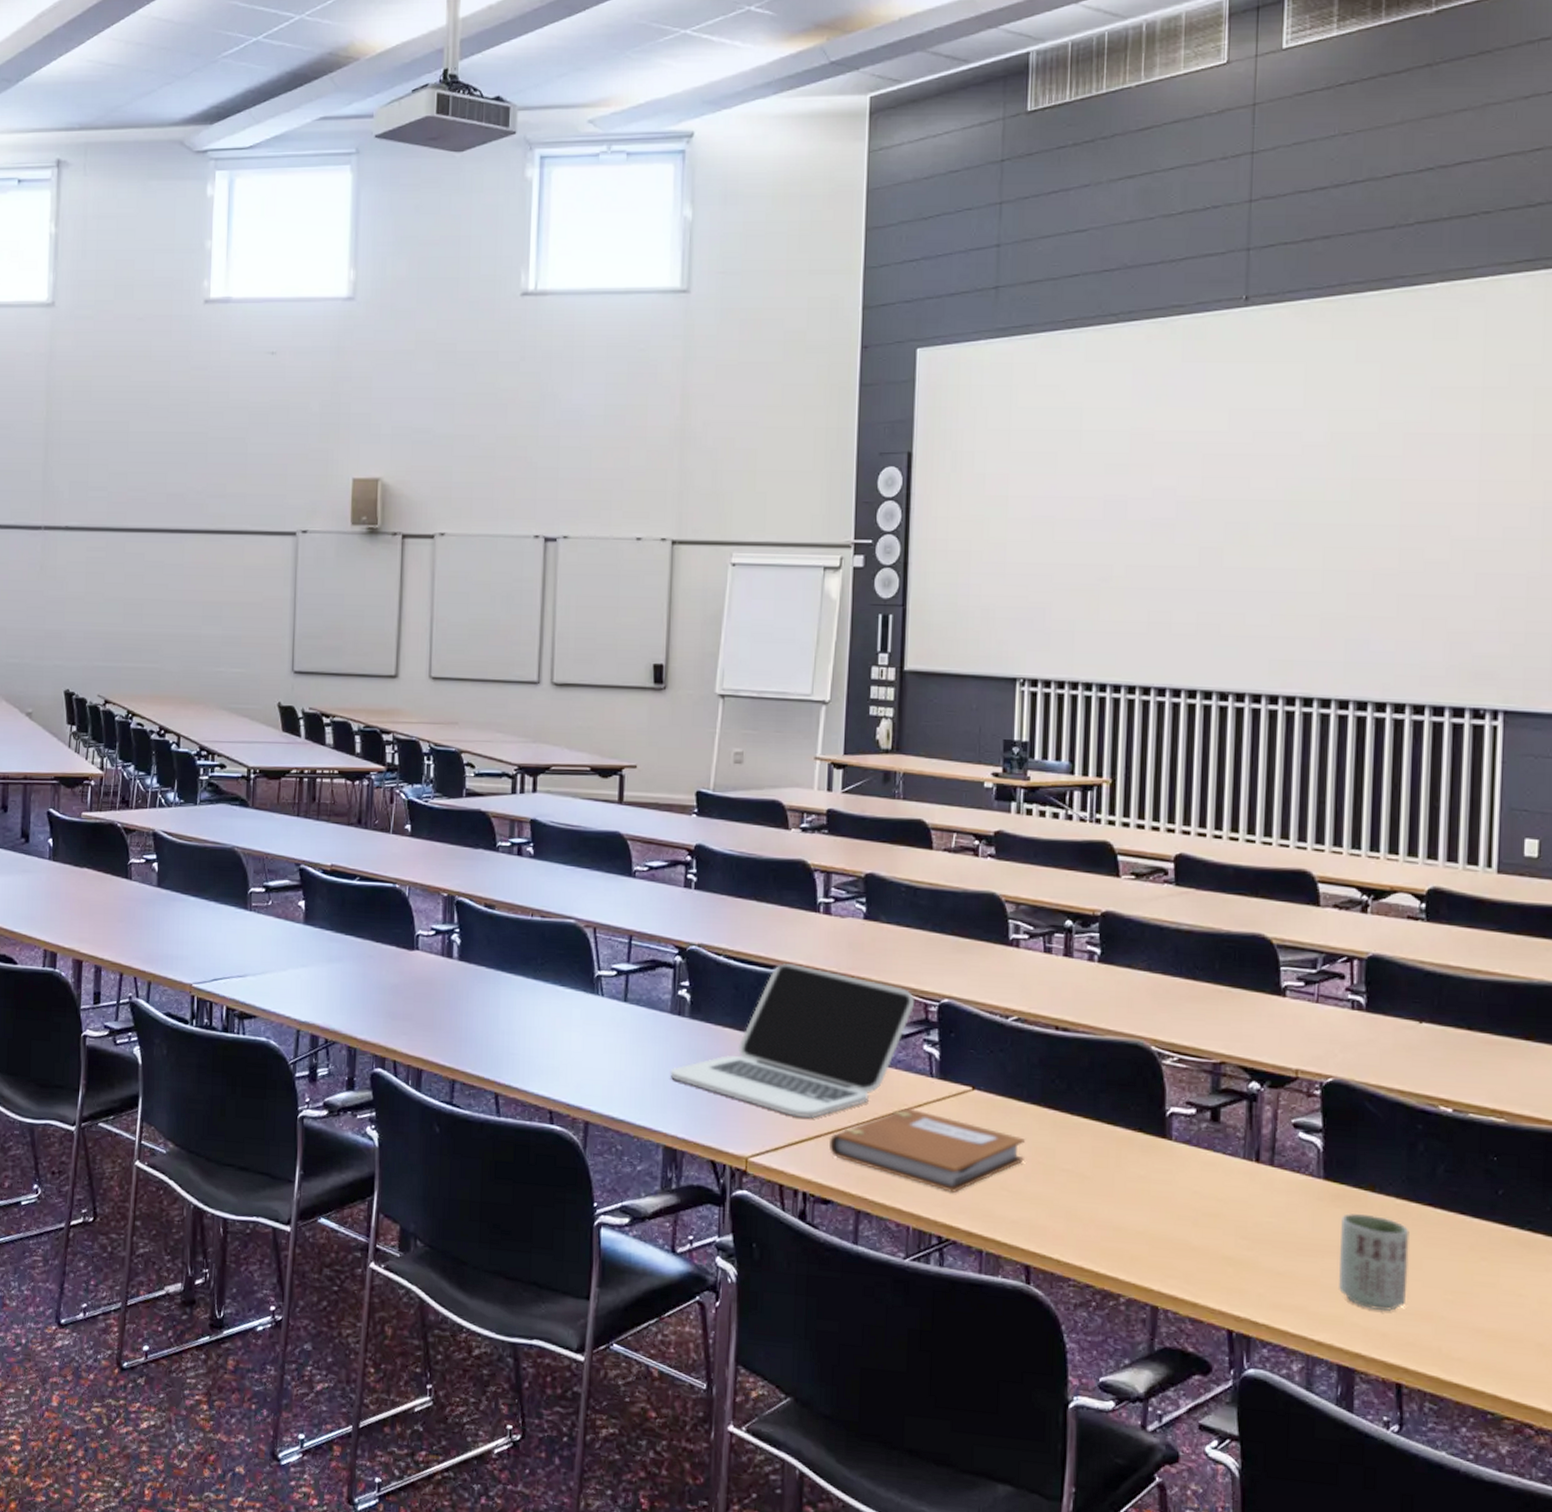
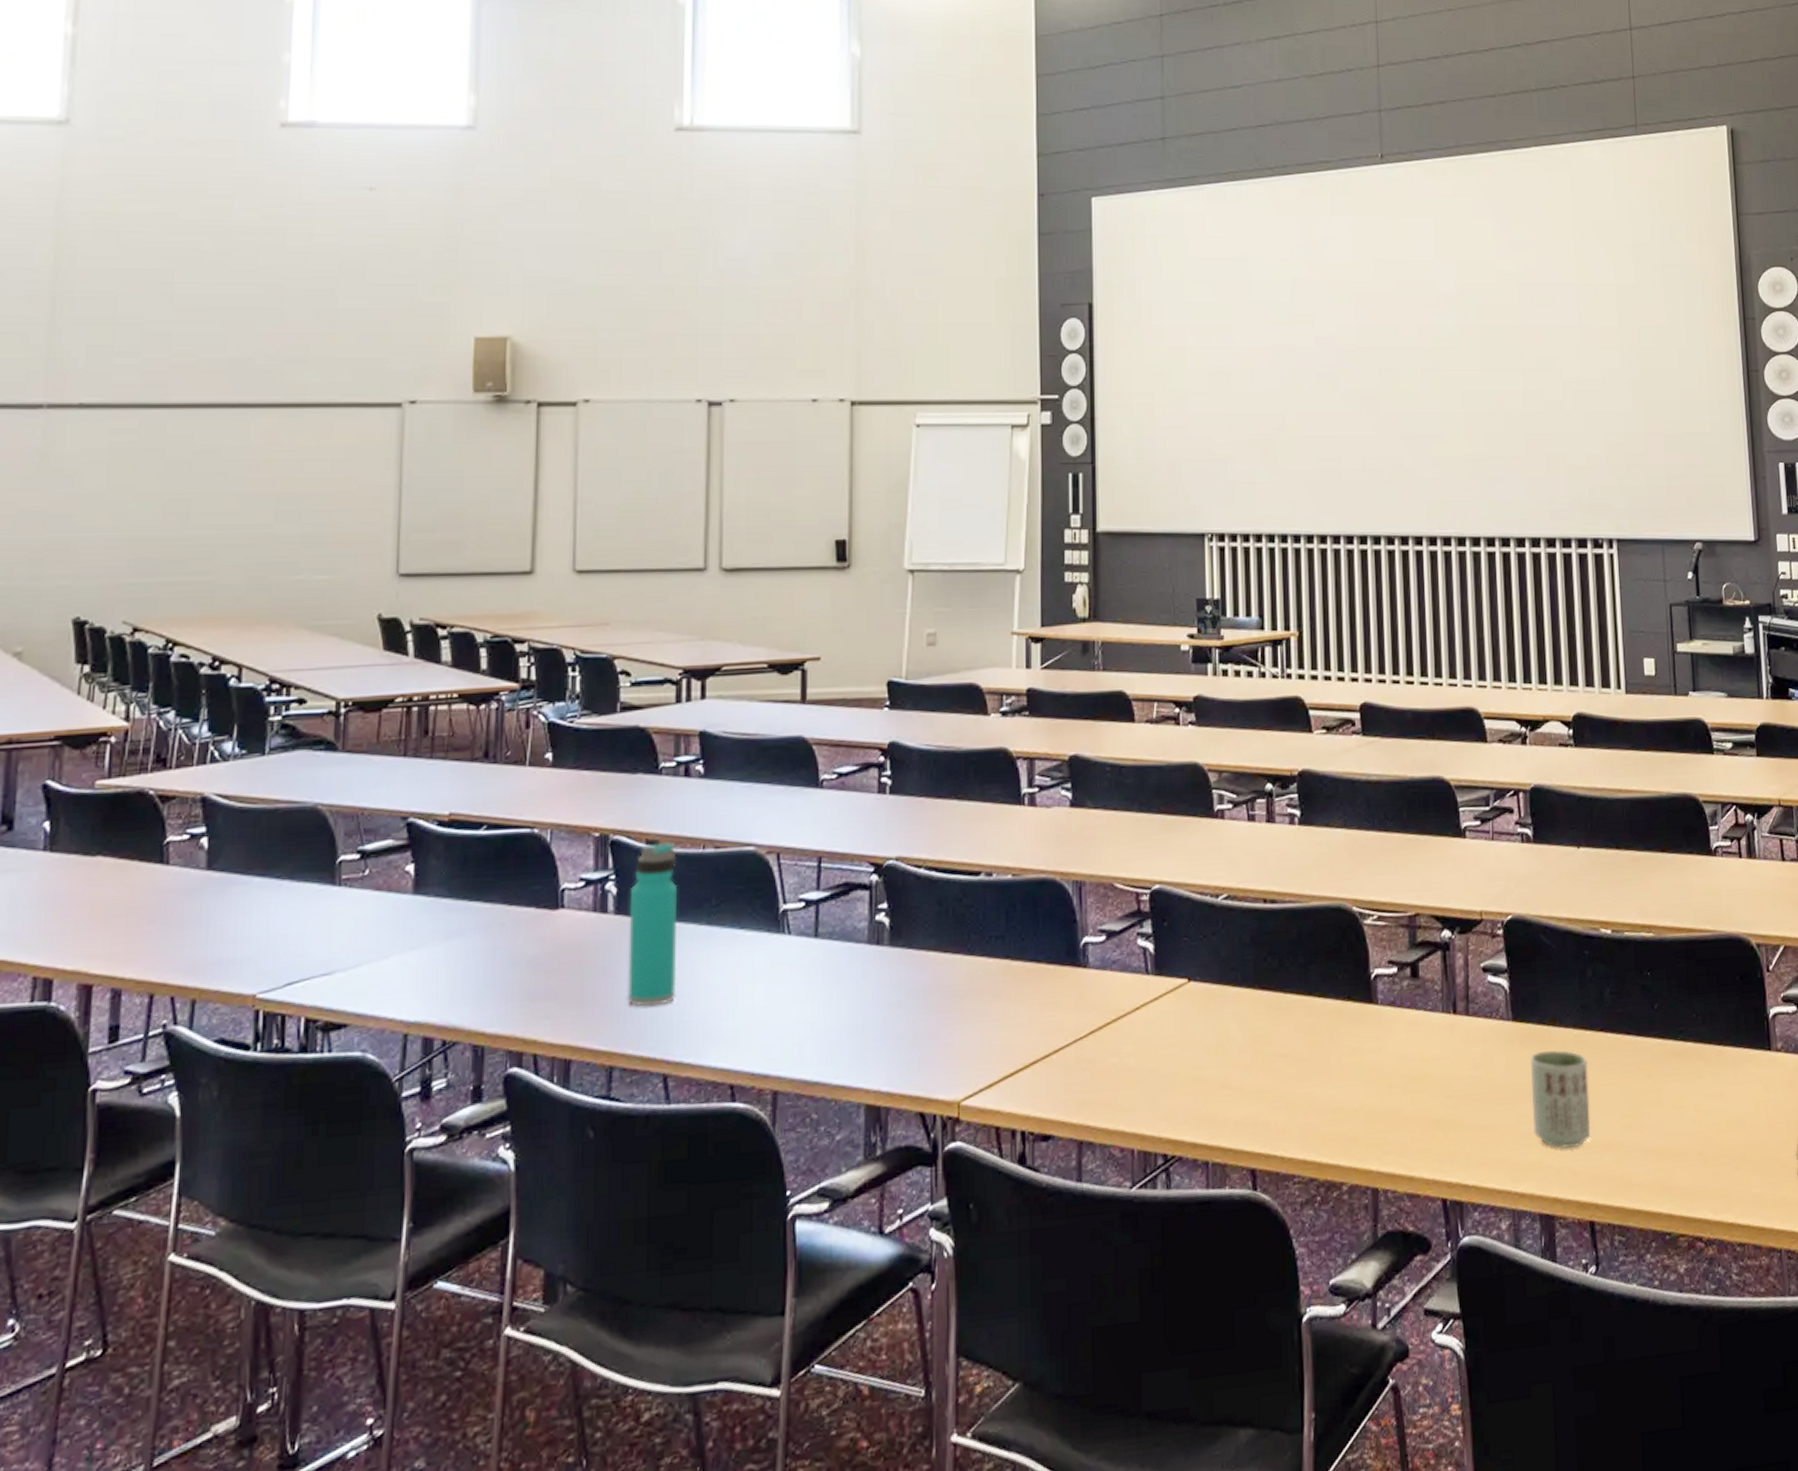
water bottle: none [466,907,510,1038] -> present [626,842,677,1007]
laptop: present [670,963,914,1119] -> none [869,867,1125,1044]
notebook: present [830,1109,1025,1193] -> none [1047,1013,1243,1102]

